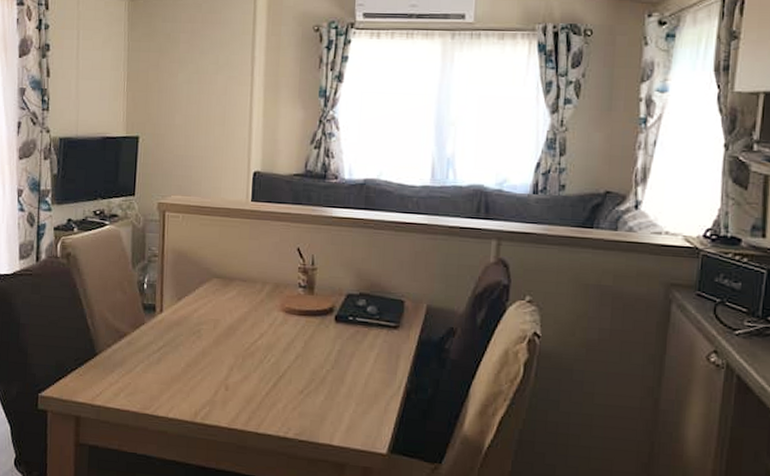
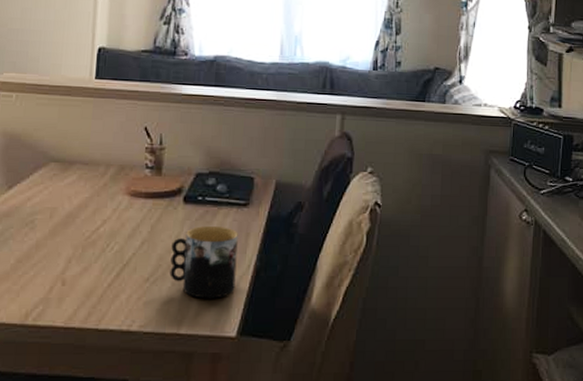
mug: none [322,345,389,416] -> present [169,226,238,299]

